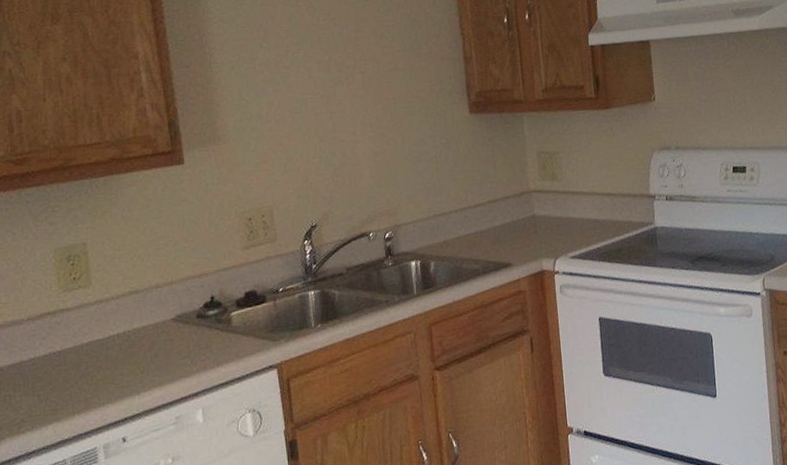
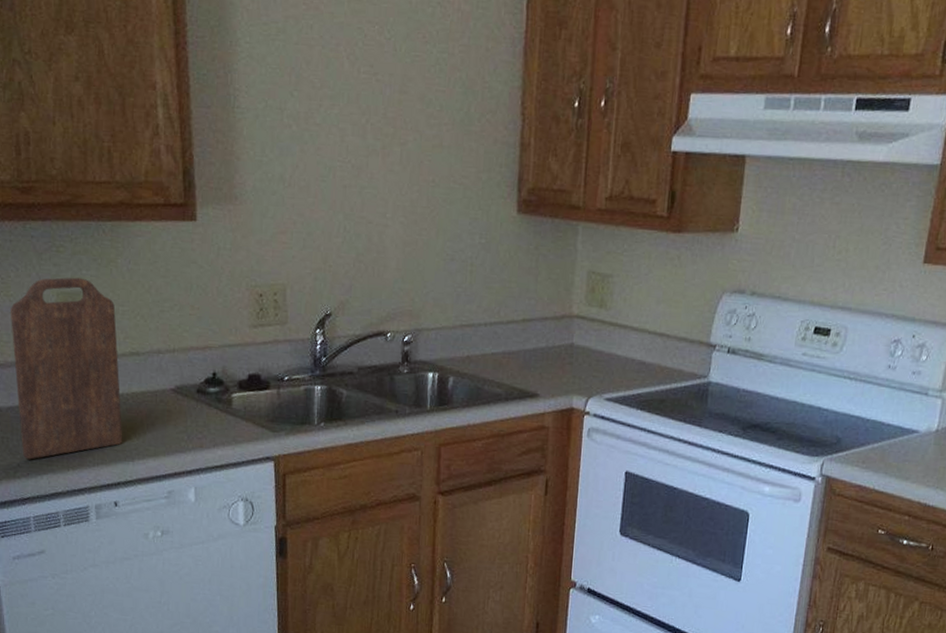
cutting board: none [8,231,128,413] -> present [10,277,123,460]

